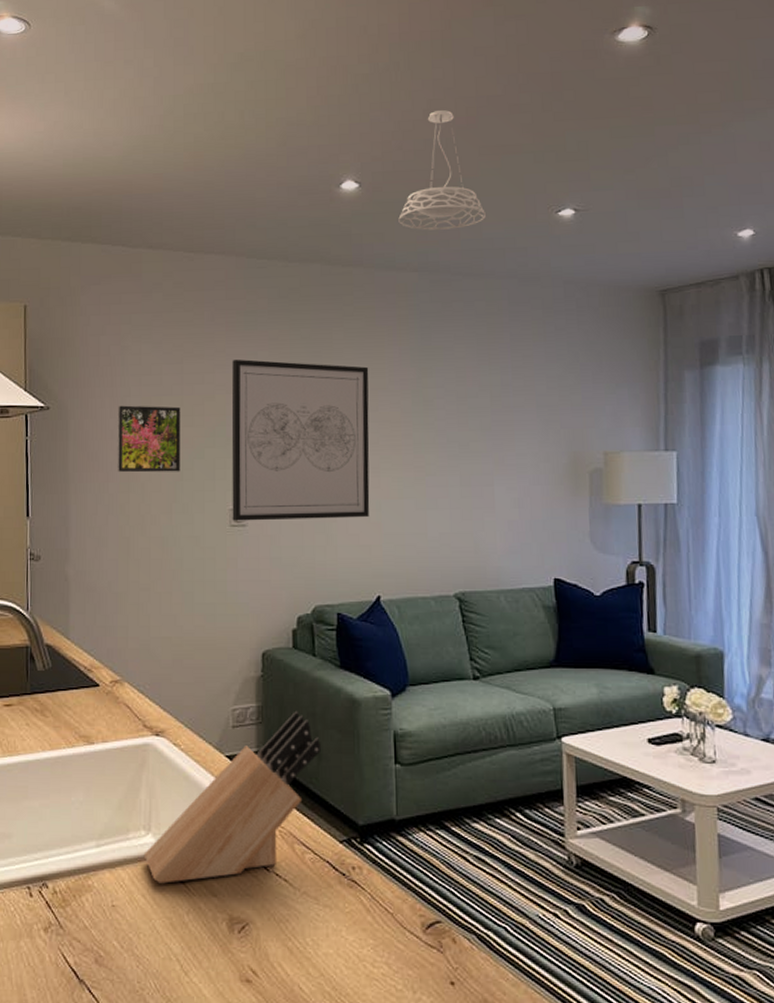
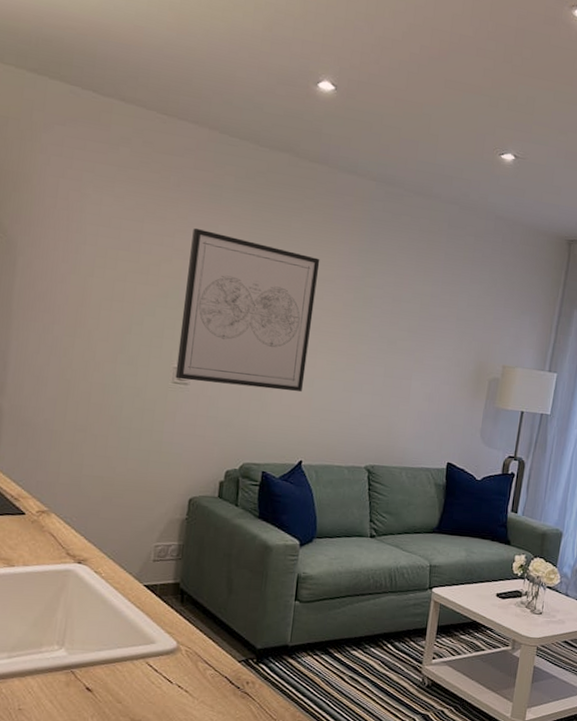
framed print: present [117,405,181,473] -> none [64,251,136,325]
knife block: present [143,710,321,884] -> none [54,551,233,691]
pendant light: present [398,109,487,230] -> none [365,35,443,151]

